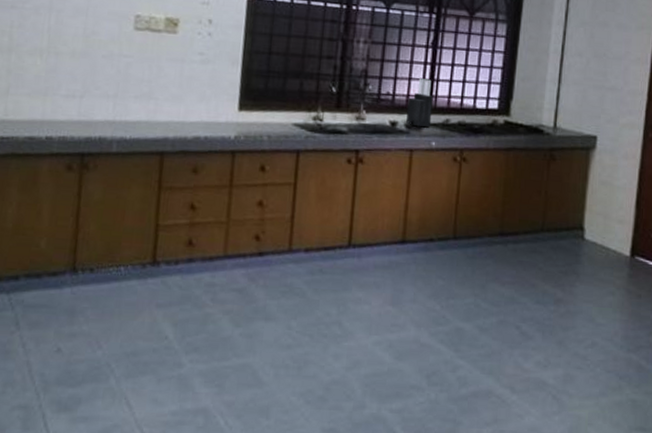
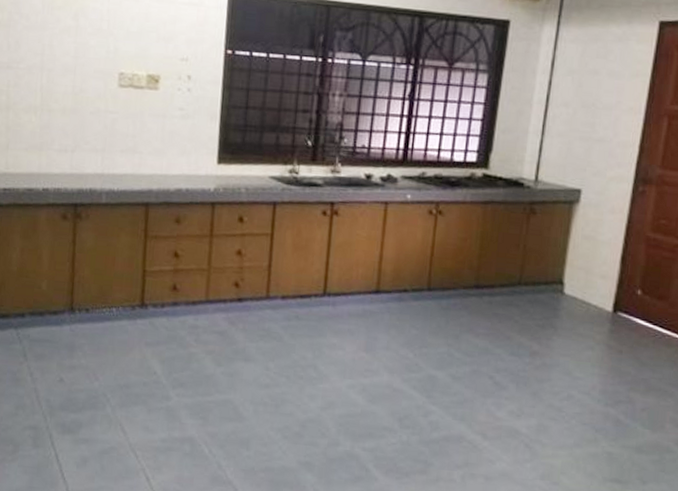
knife block: present [406,78,433,128] -> none [382,131,409,181]

